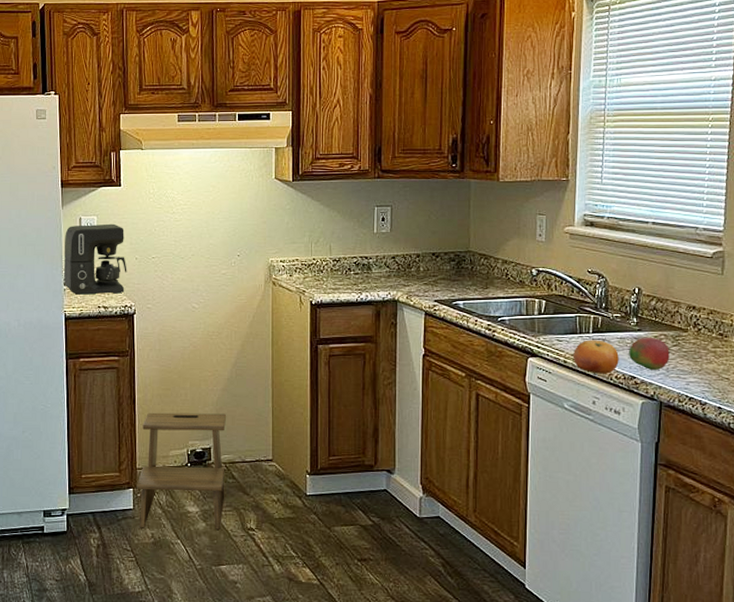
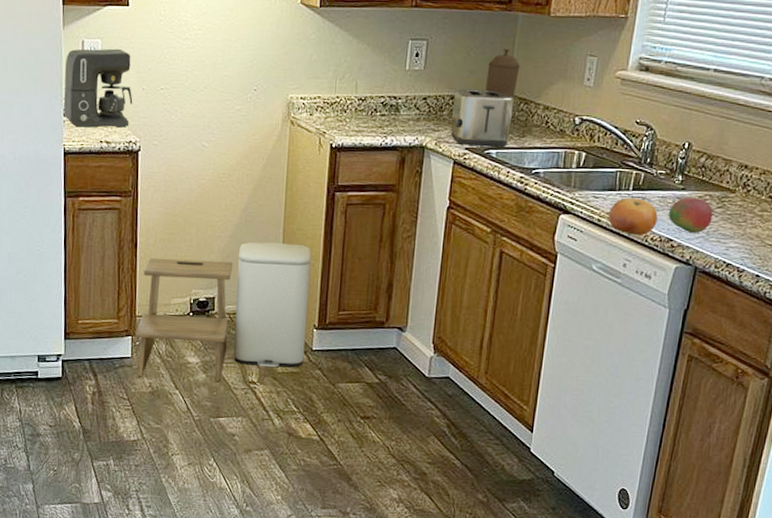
pedal bin: none [230,394,300,514] -> present [233,242,312,368]
toaster: none [419,247,475,298] -> present [450,88,514,146]
canister: none [448,211,477,253] -> present [486,48,520,97]

